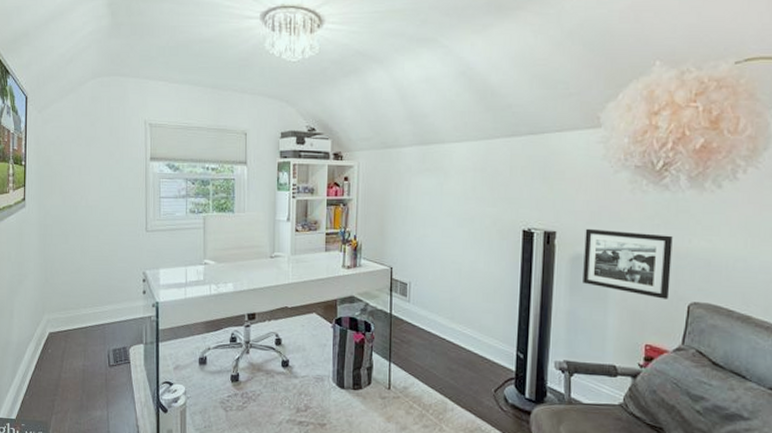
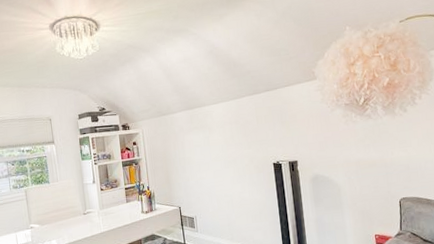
picture frame: present [583,228,673,299] -> none [318,151,386,199]

